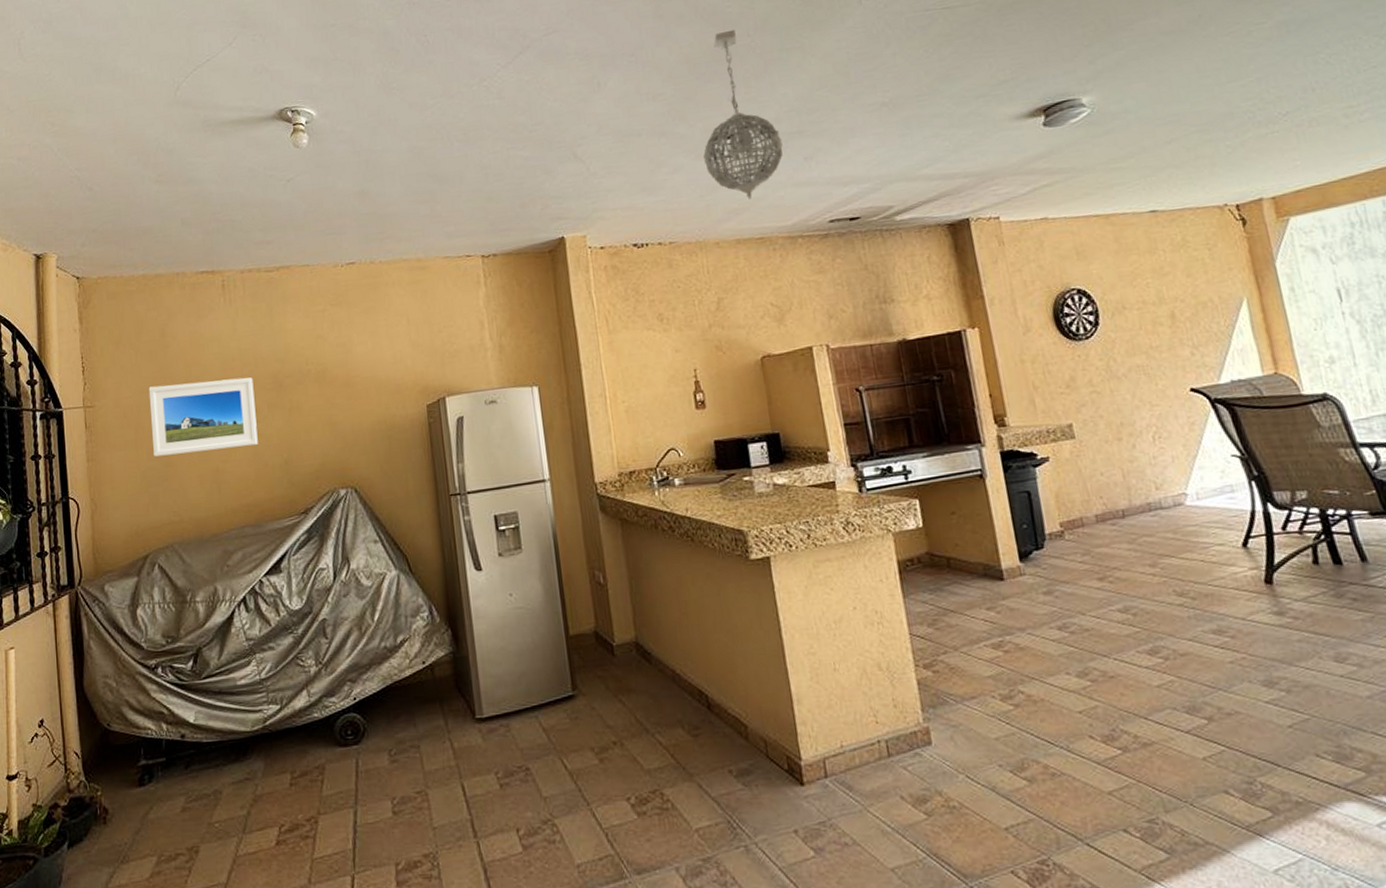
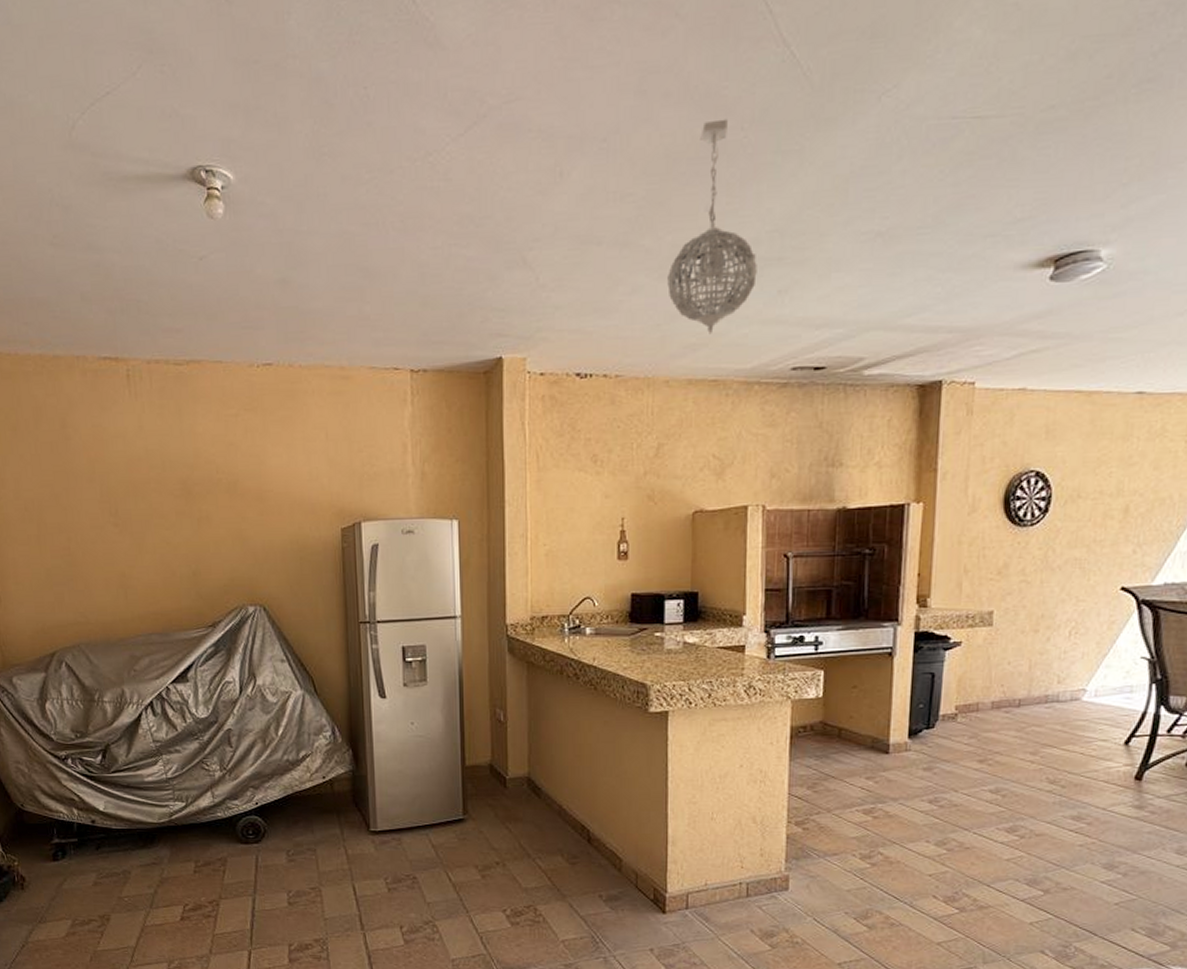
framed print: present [148,378,258,457] -> none [50,480,166,555]

